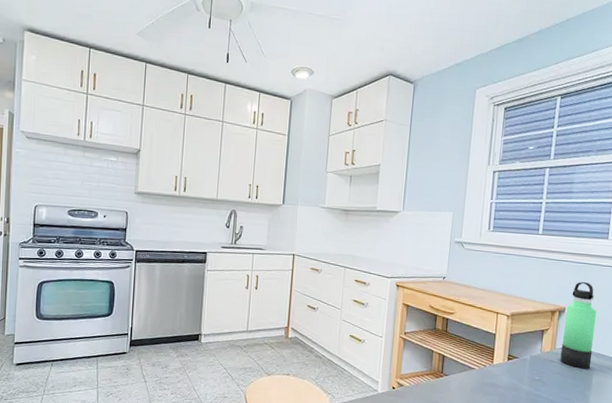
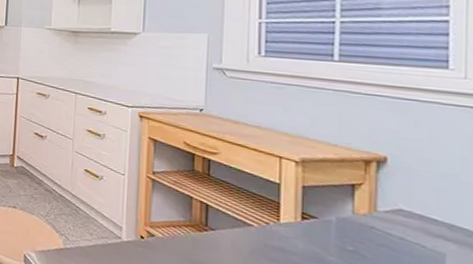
thermos bottle: present [560,282,596,370] -> none [386,124,441,246]

